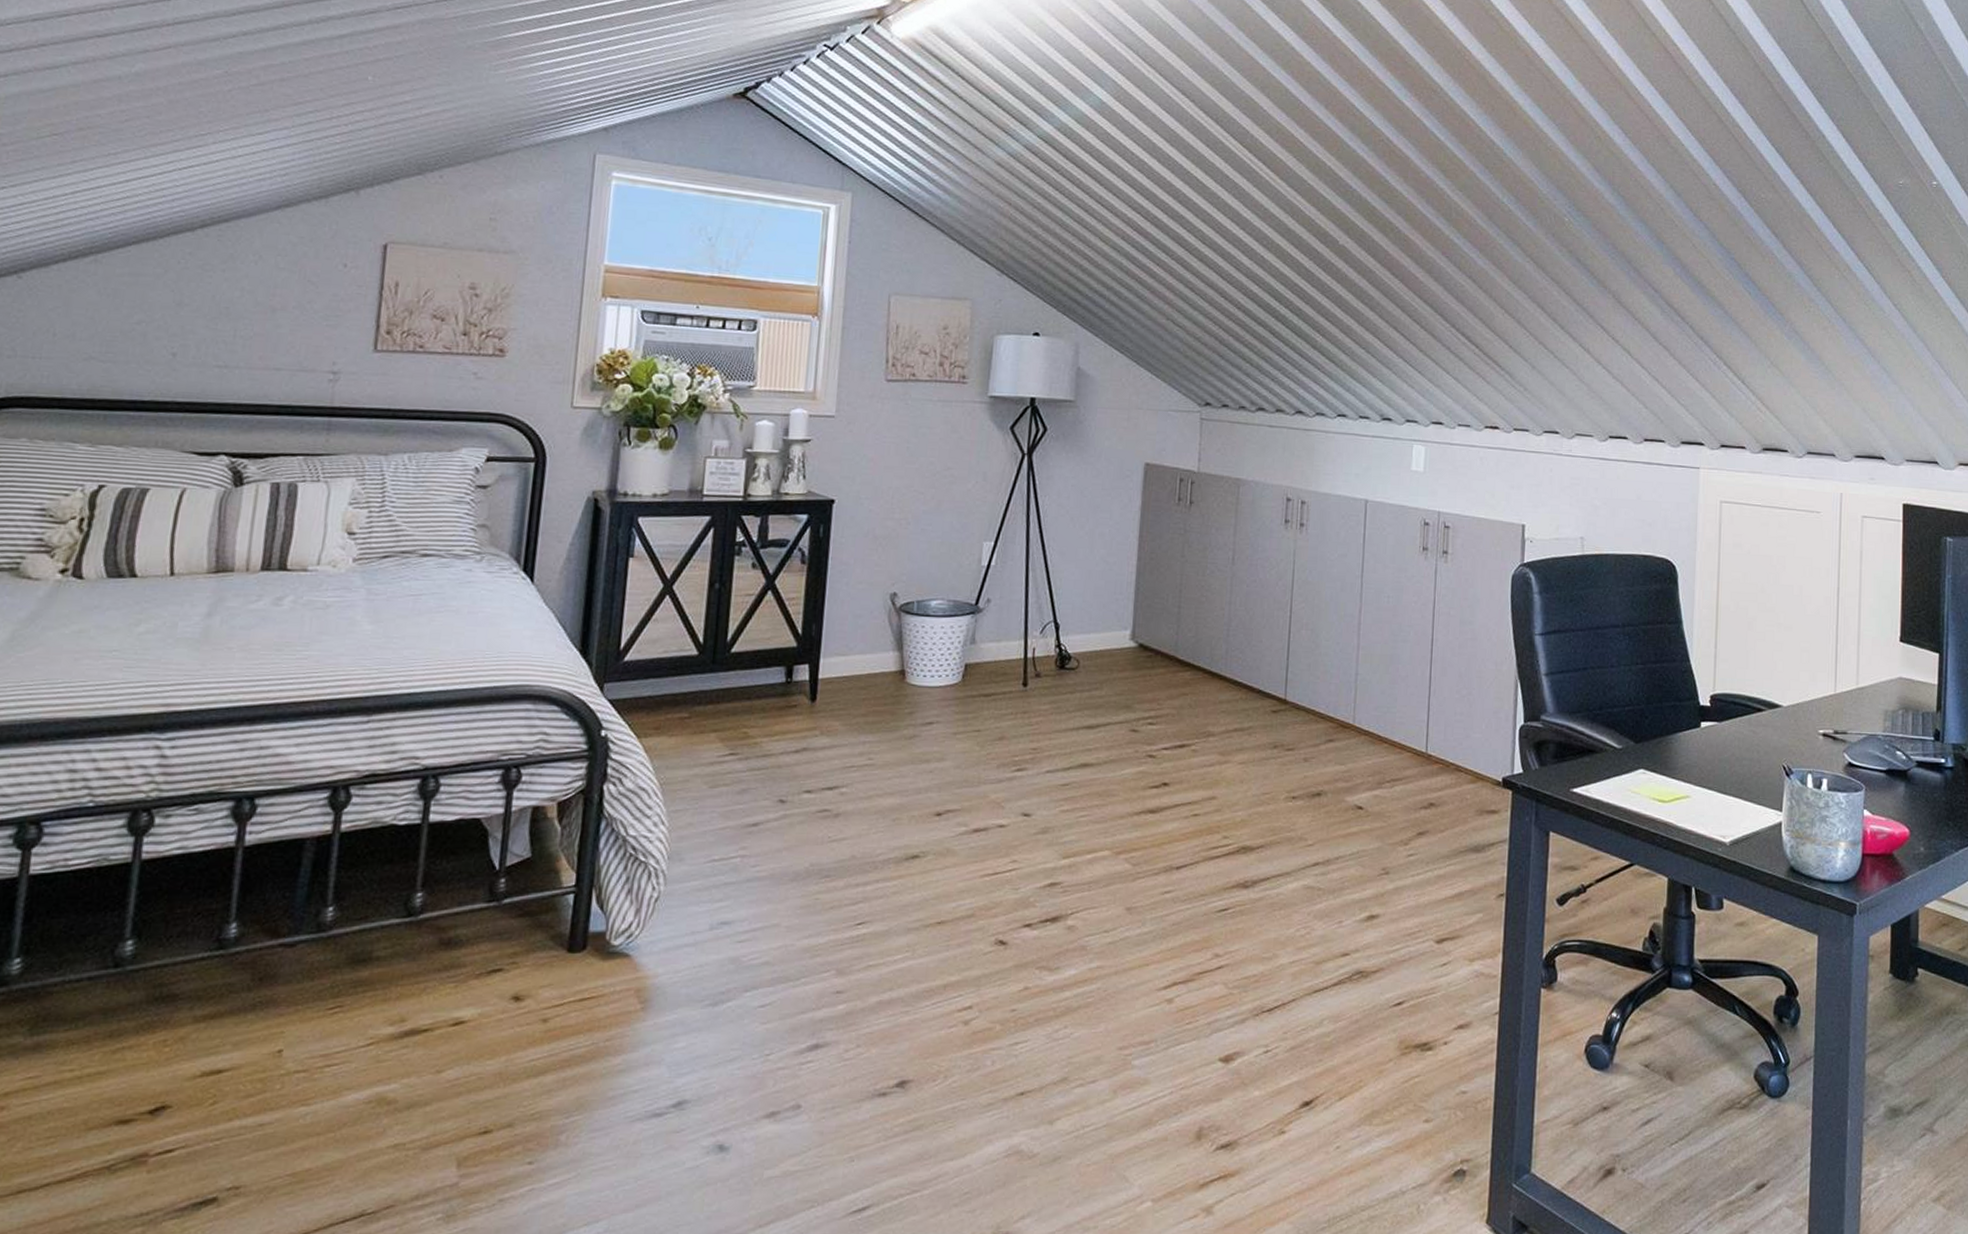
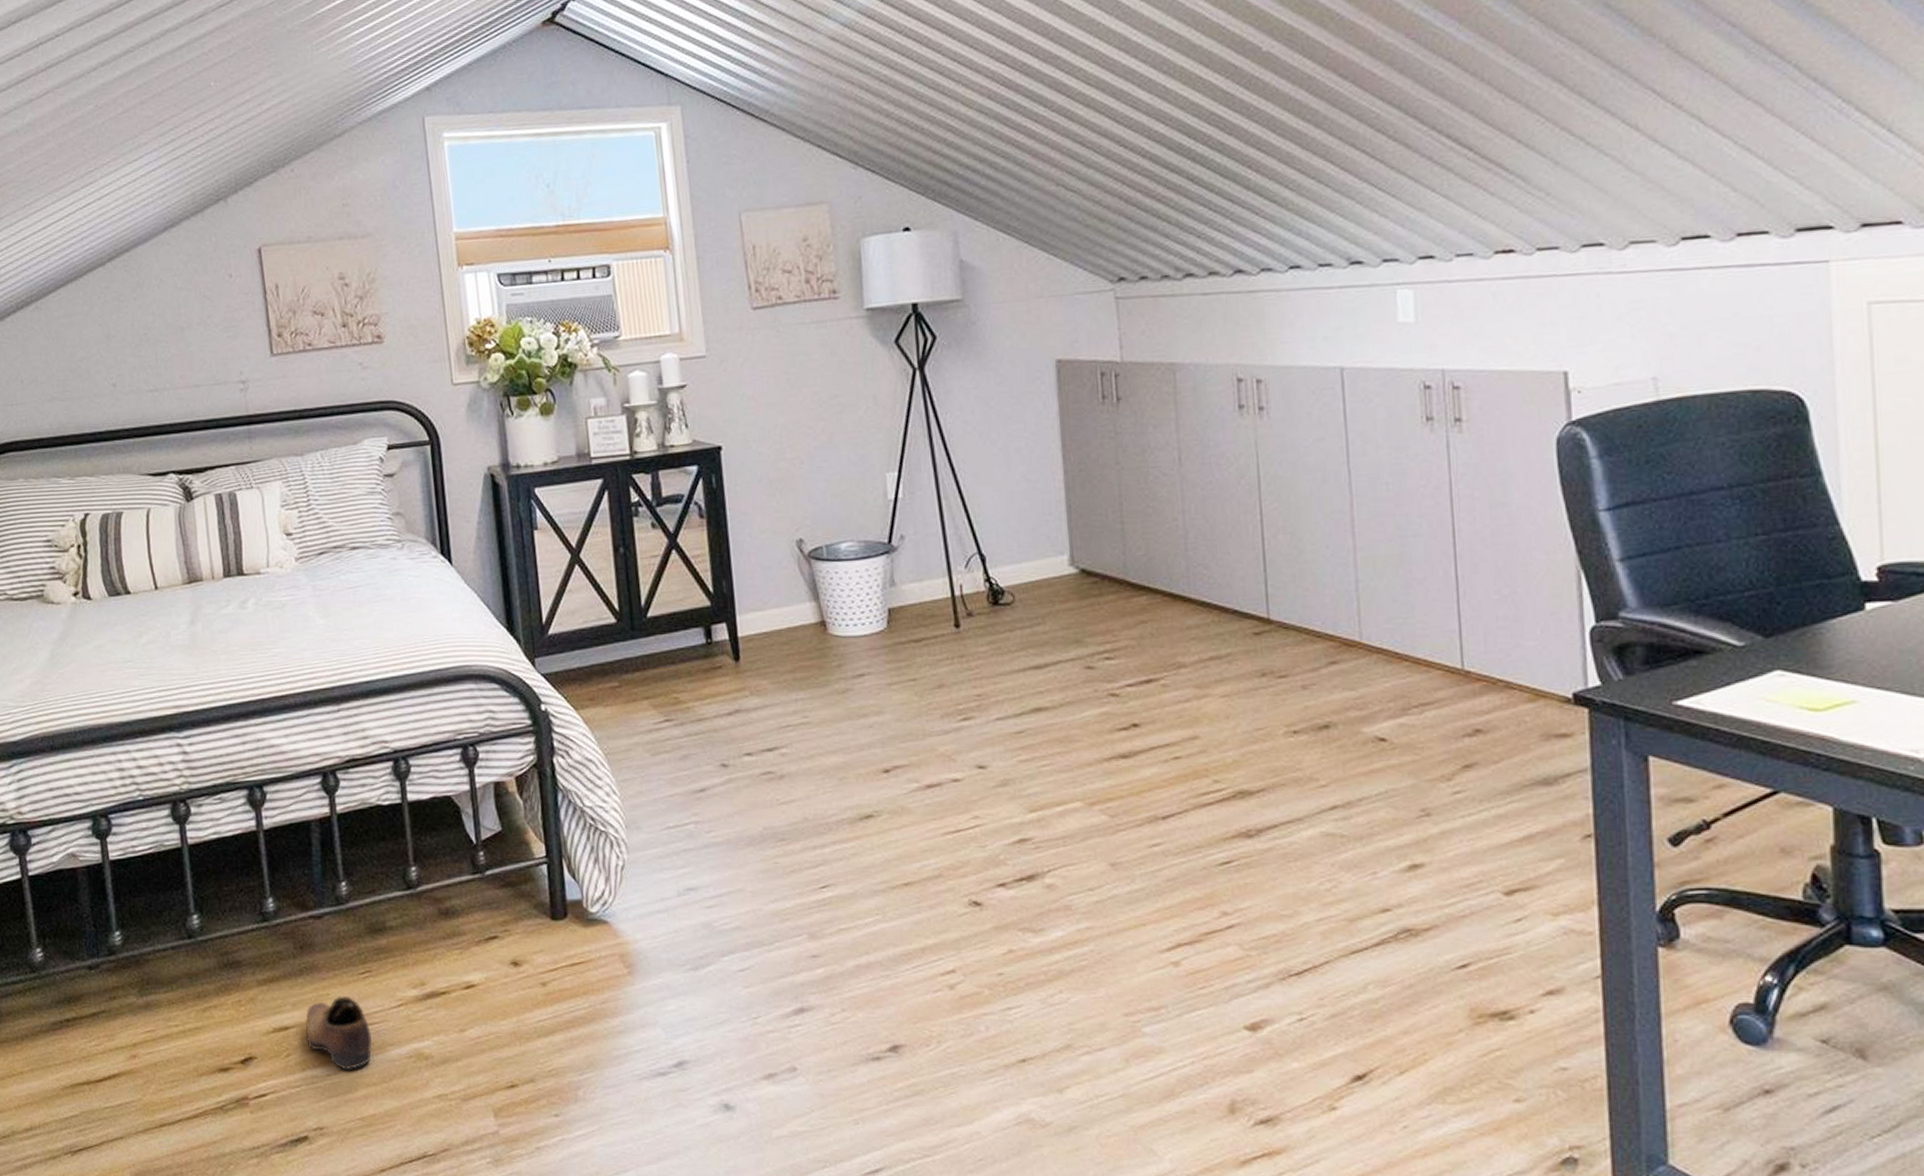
shoe: none [242,1034,328,1118] -> present [305,996,373,1069]

